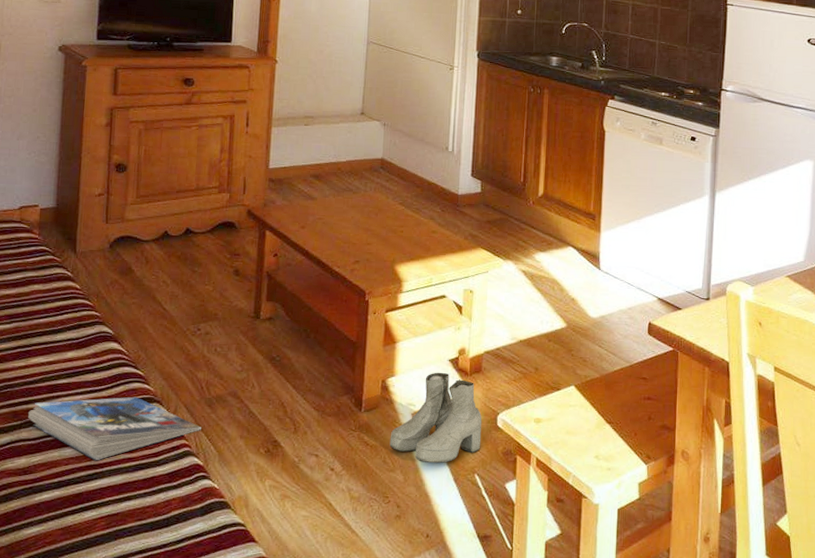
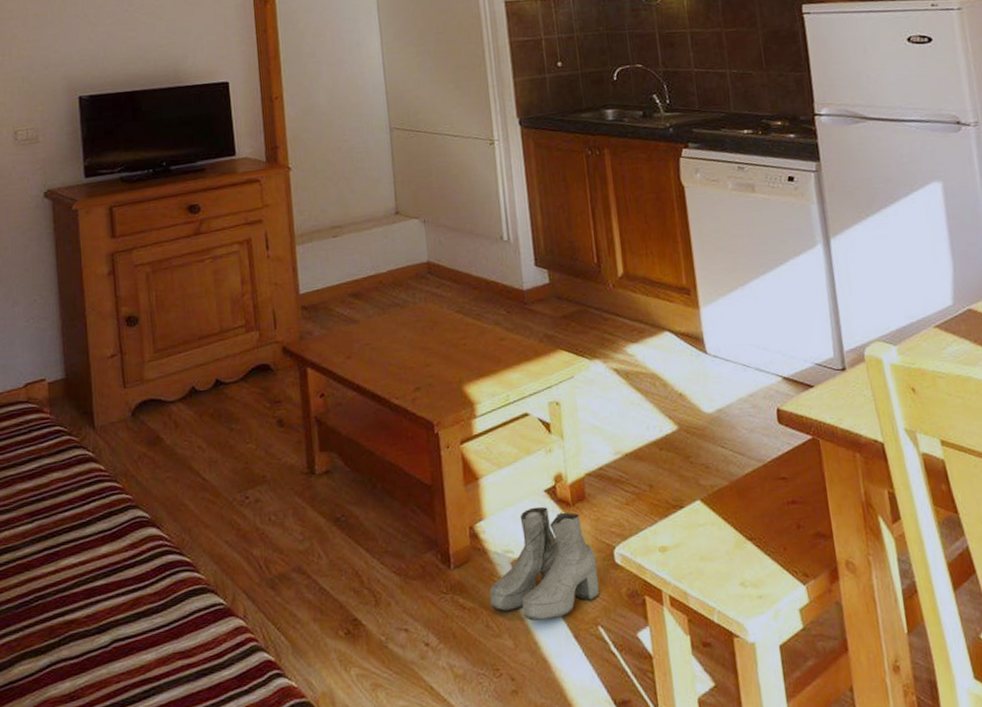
magazine: present [28,396,201,461] -> none [66,588,267,674]

